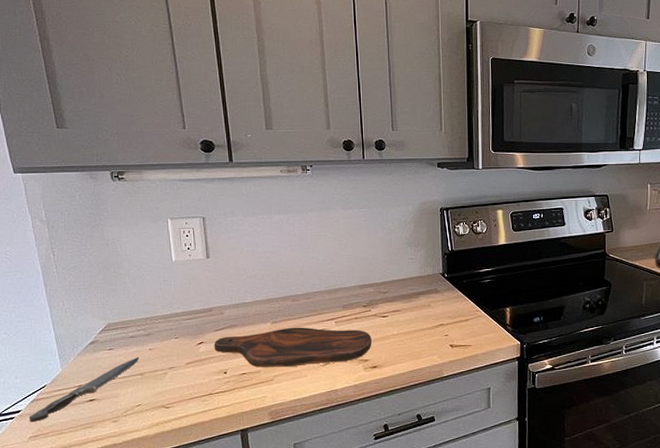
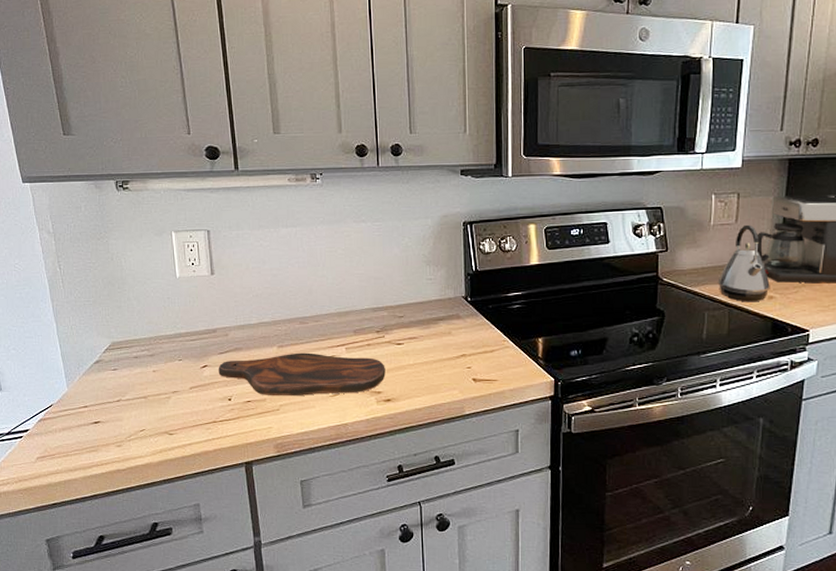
knife: present [29,357,139,422] -> none [36,379,143,442]

